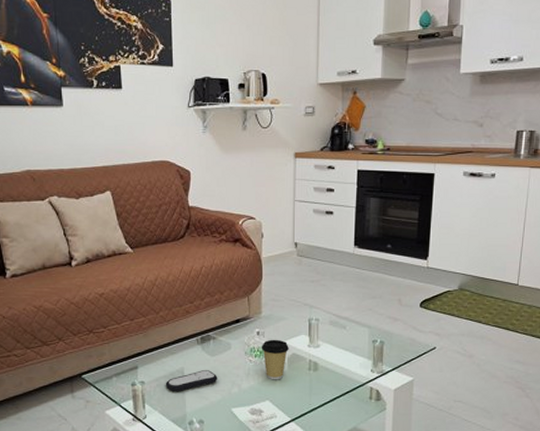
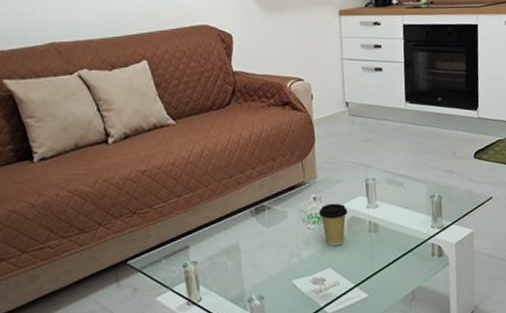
remote control: present [165,370,218,392] -> none [219,242,276,270]

